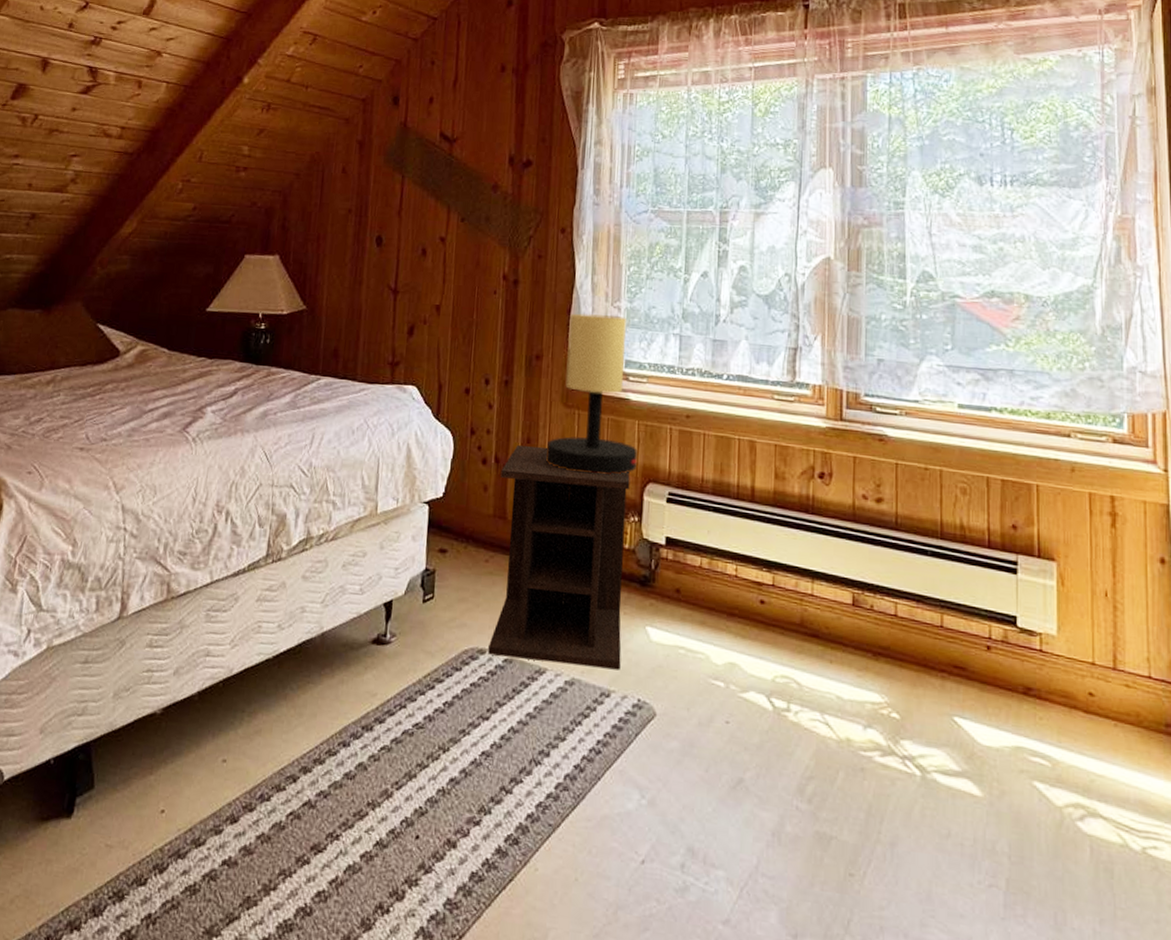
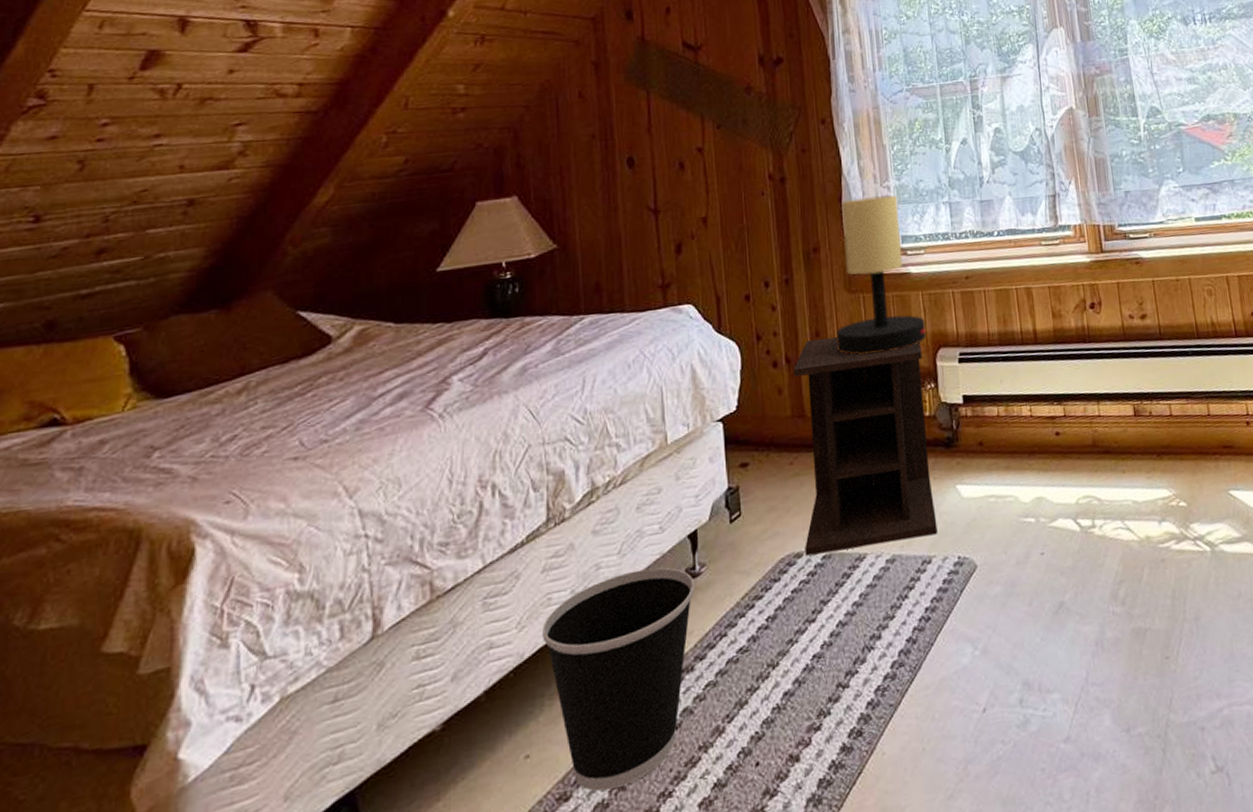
wastebasket: none [249,622,384,816] -> present [542,567,695,792]

